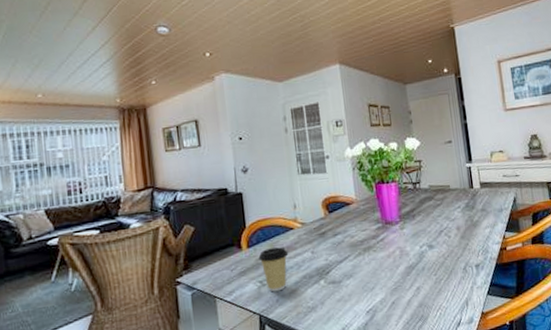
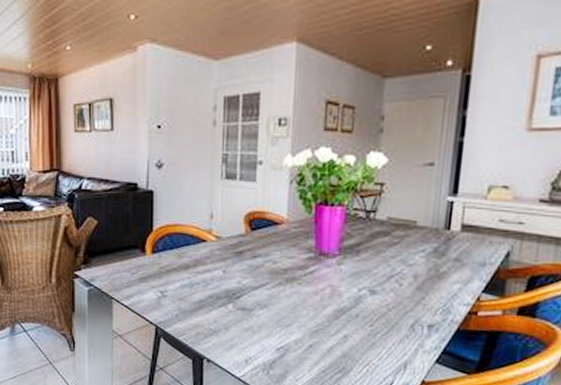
coffee cup: present [258,246,289,292] -> none [162,258,197,306]

